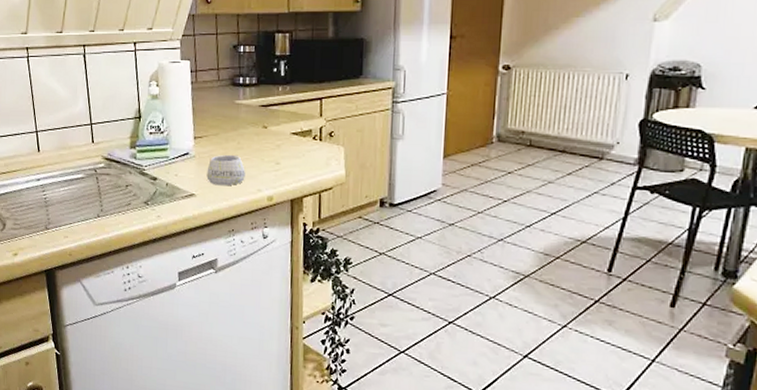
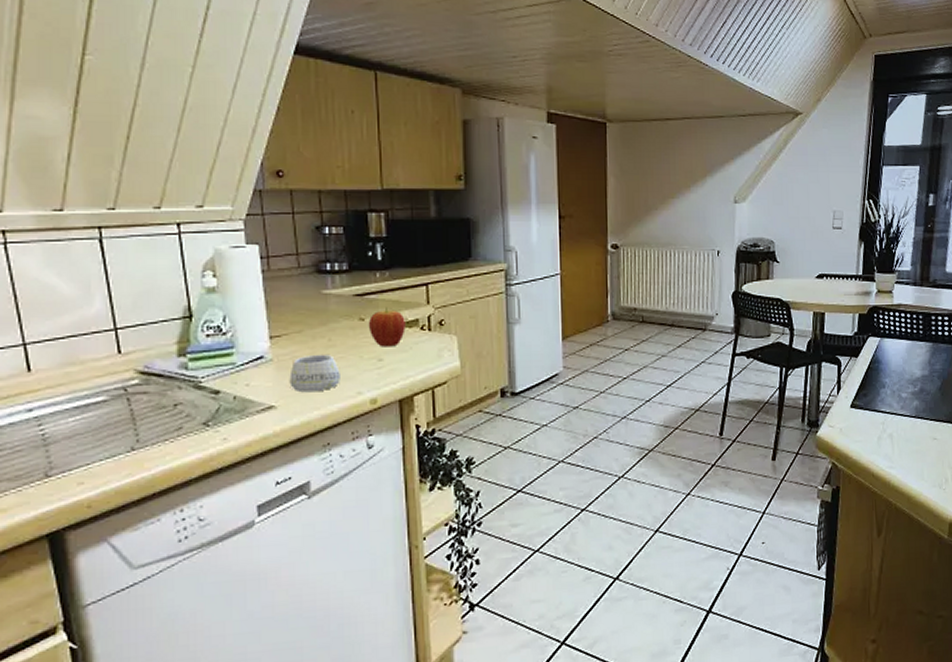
fruit: none [269,117,301,153] -> present [368,306,406,347]

